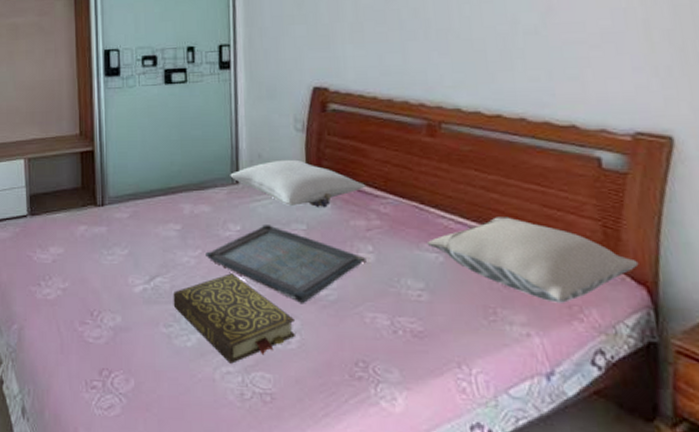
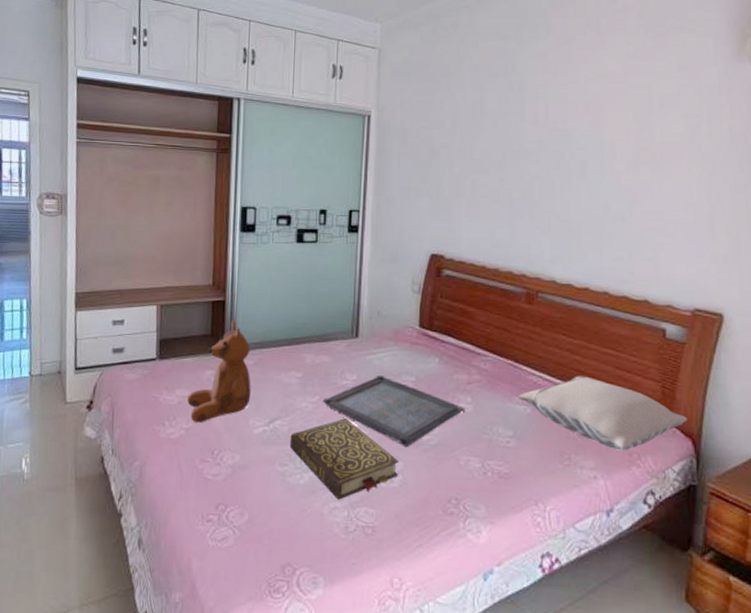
teddy bear: none [62,171,128,283] -> present [187,320,251,424]
pillow: present [230,159,365,208] -> none [350,317,469,363]

